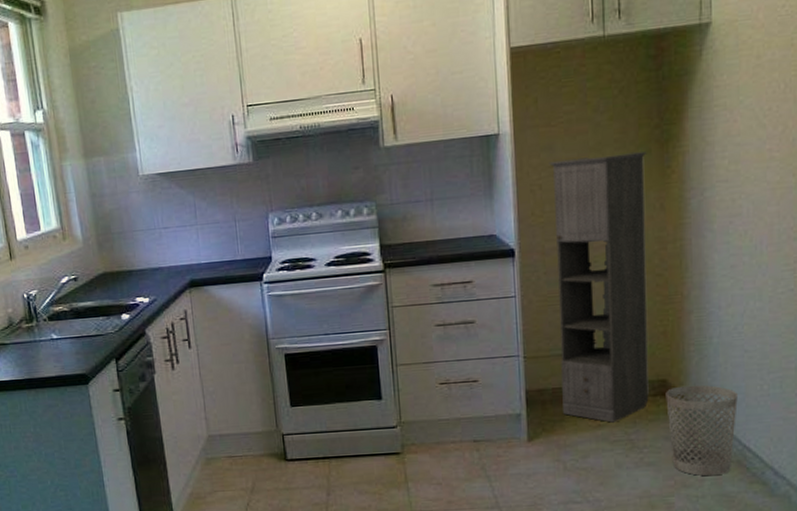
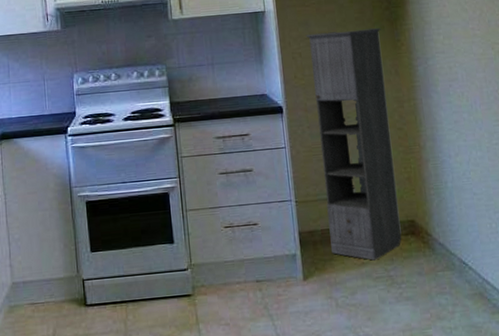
wastebasket: present [665,385,738,476] -> none [415,224,476,308]

